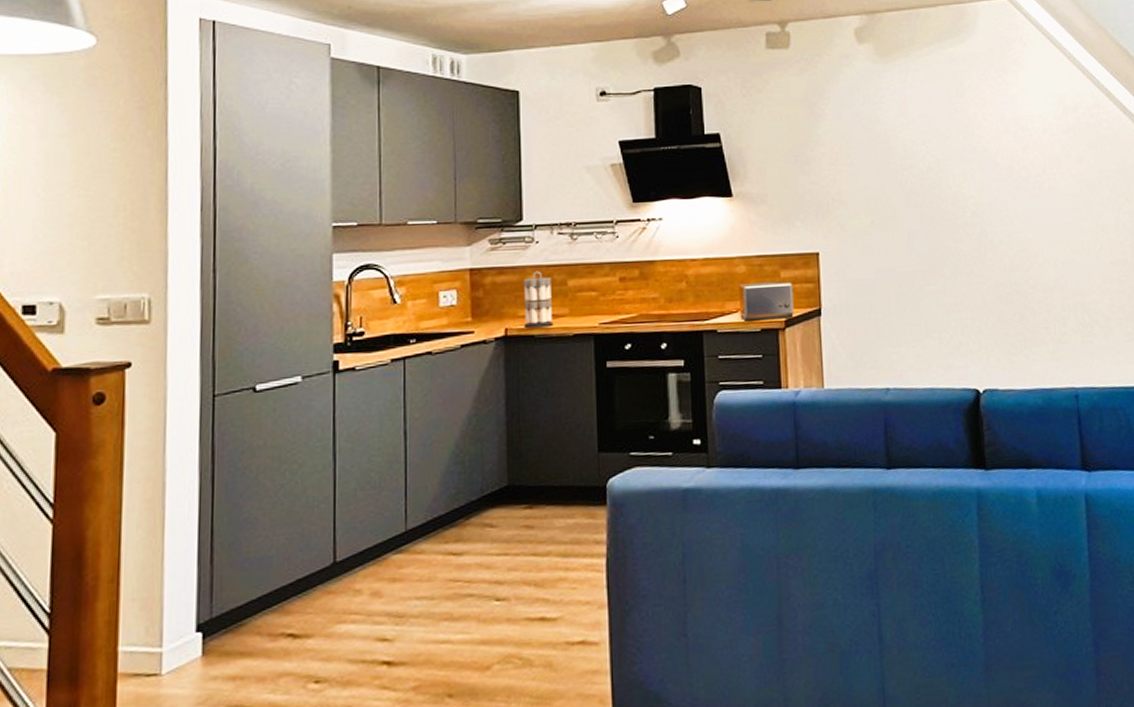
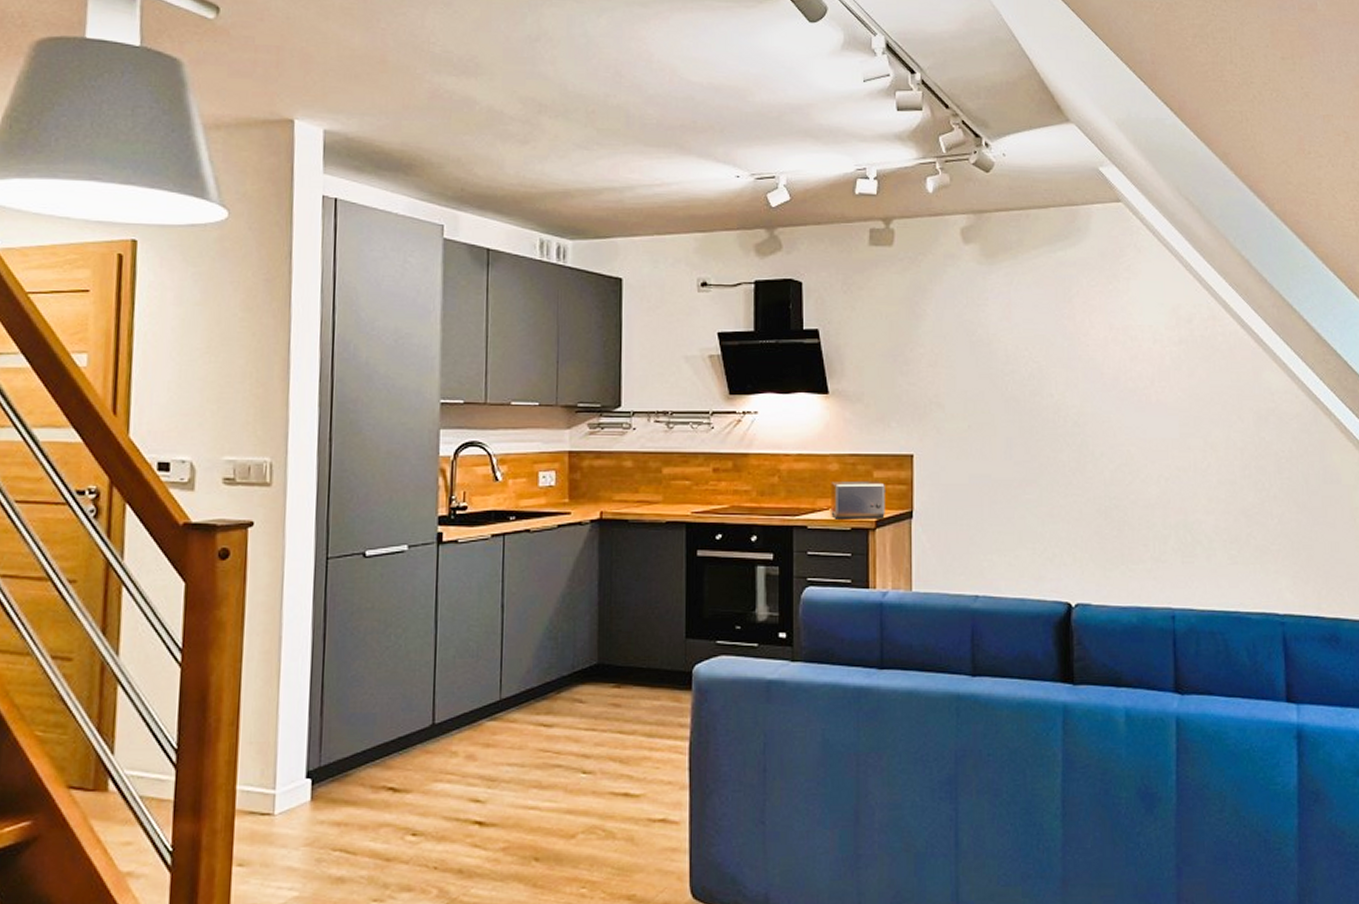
spice rack: present [523,271,554,329] -> none [618,457,647,513]

